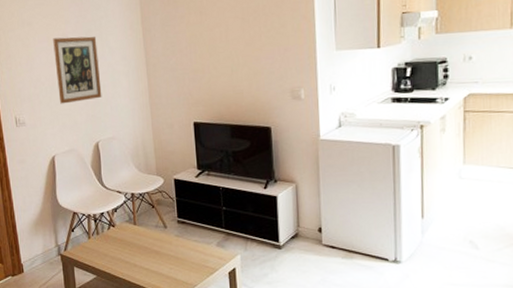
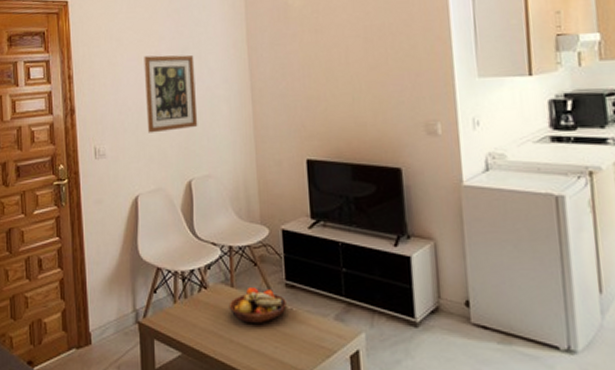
fruit bowl: none [132,223,179,252] -> present [228,286,287,324]

